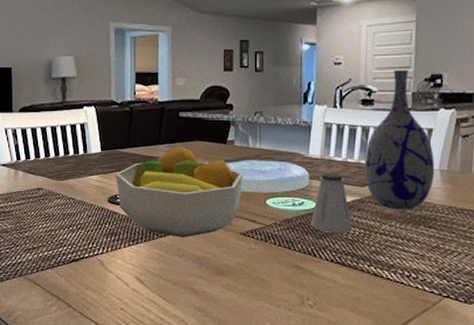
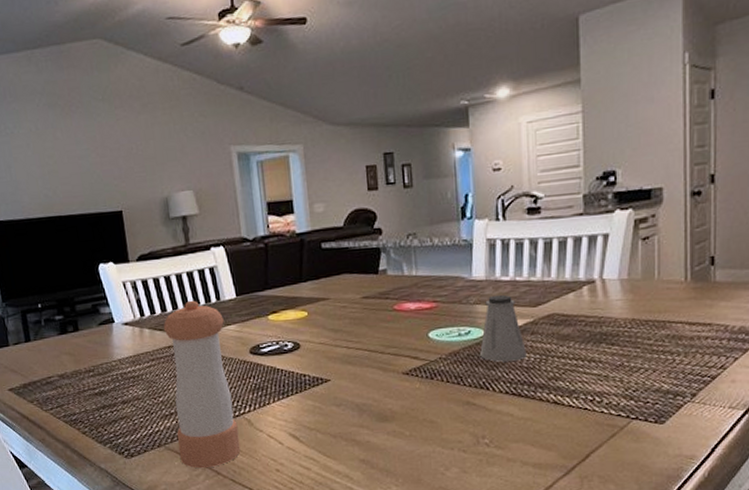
pepper shaker: none [35,150,91,300] -> present [163,300,241,469]
fruit bowl: present [116,146,243,238] -> none [255,282,401,385]
plate: present [225,159,310,193] -> none [379,287,475,327]
vase: present [364,70,435,211] -> none [534,169,614,330]

